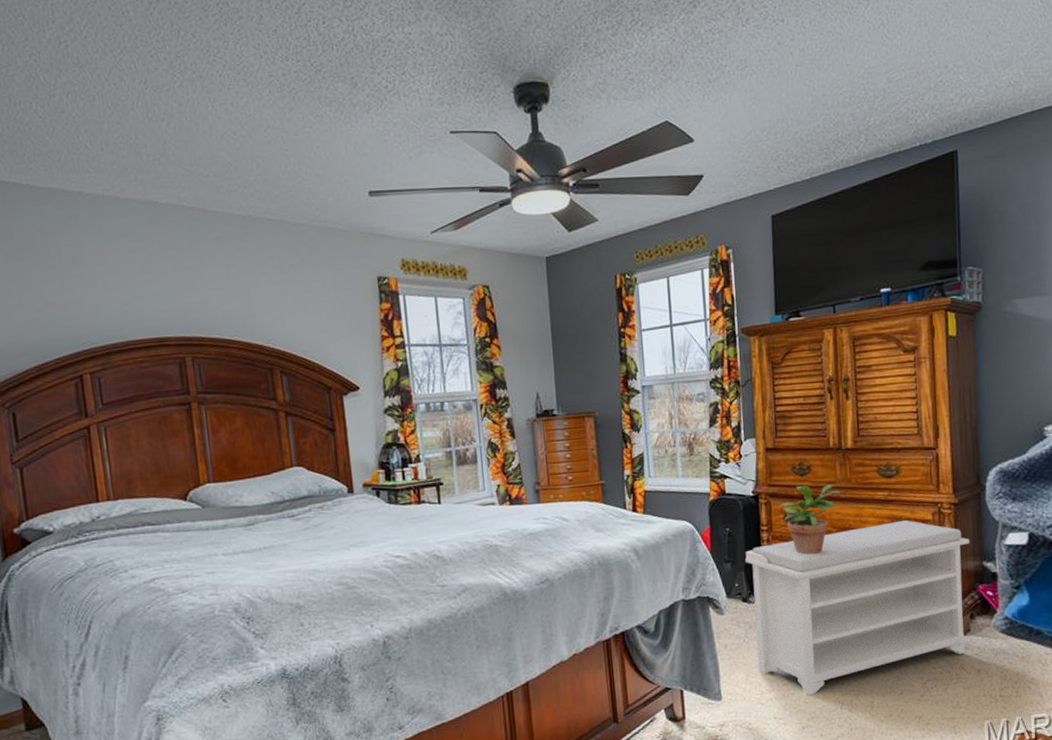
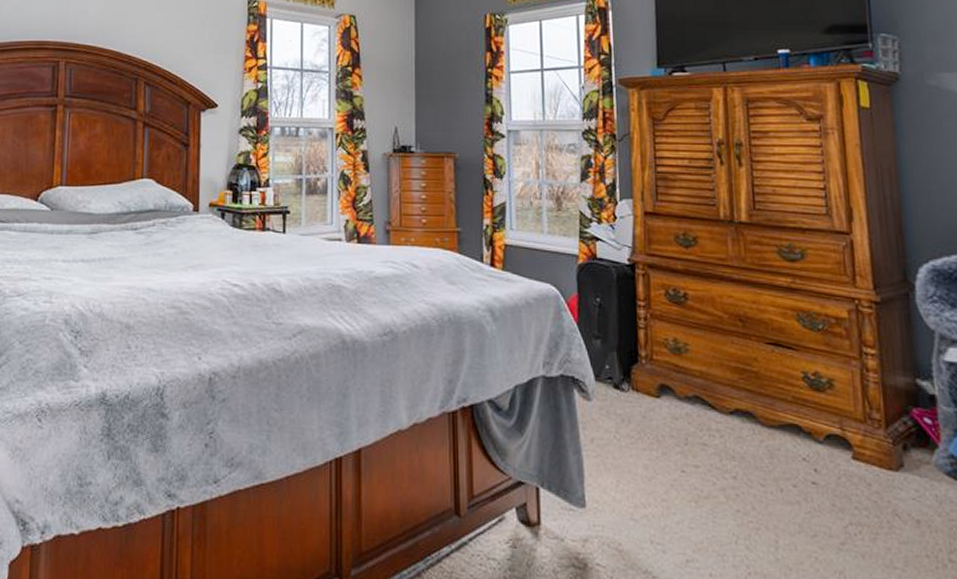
bench: present [745,520,970,695] -> none [618,315,899,519]
potted plant: present [779,484,841,555] -> none [659,258,734,342]

